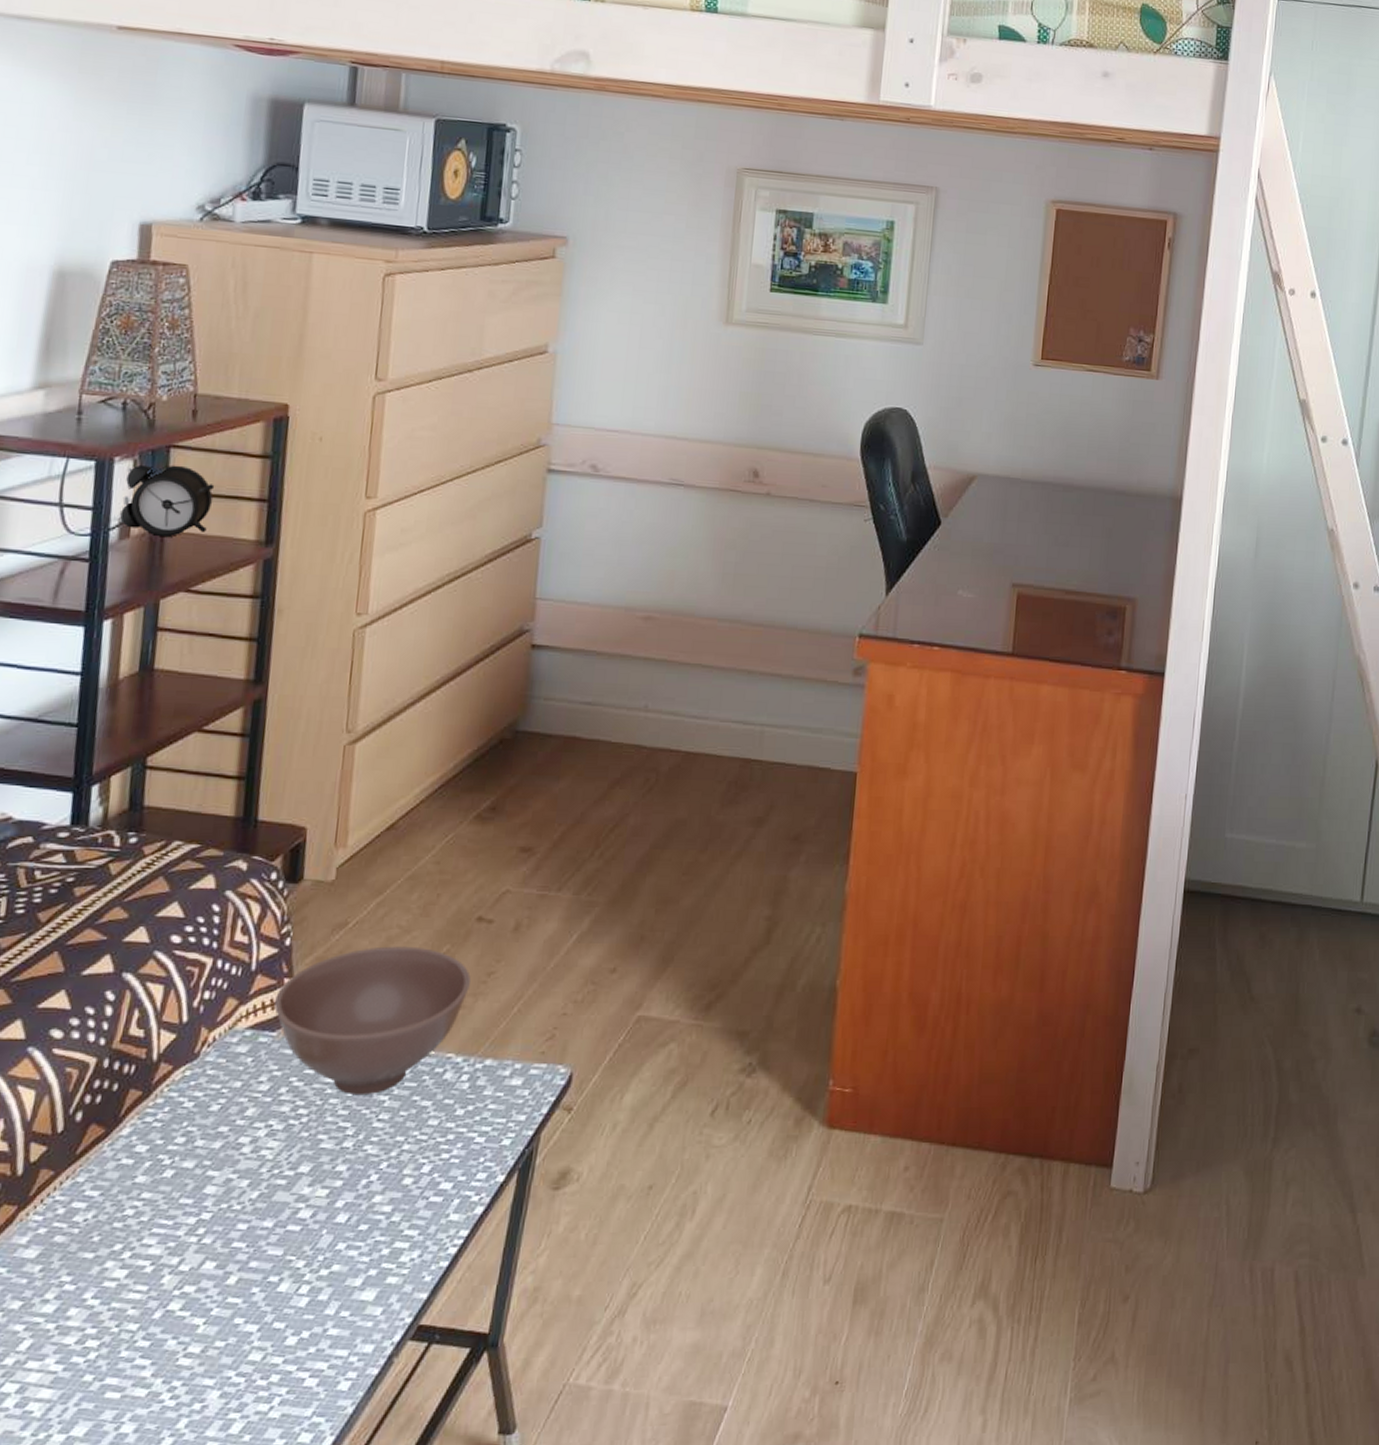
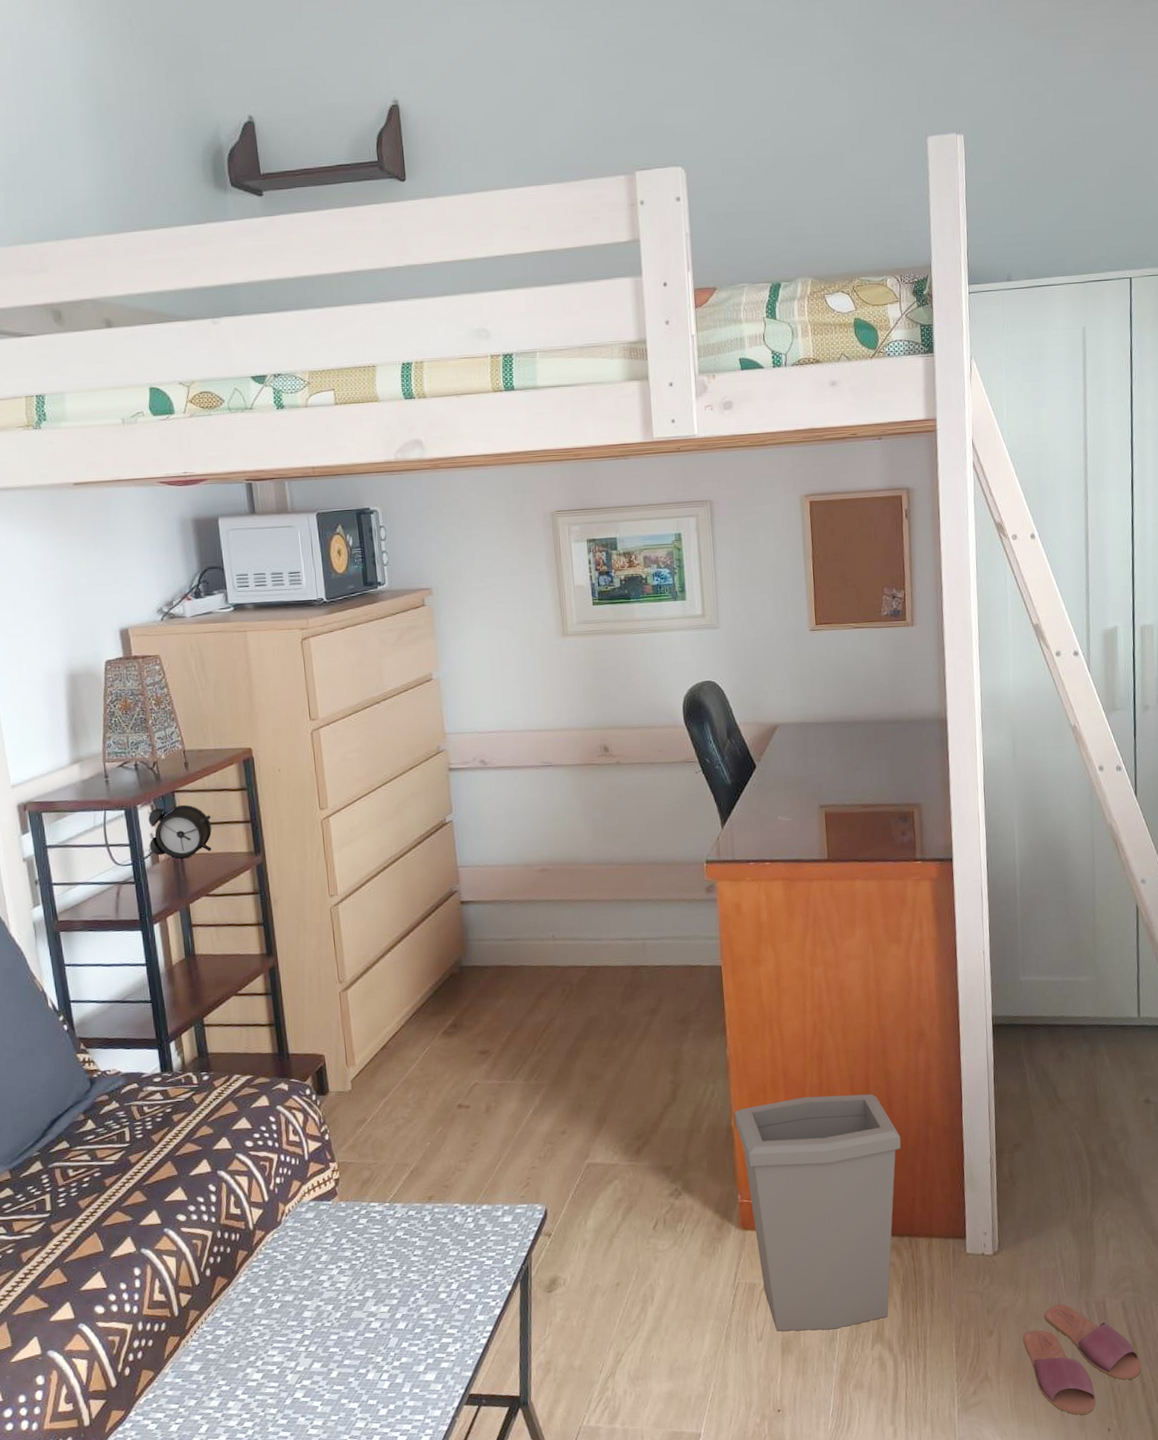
bowl: present [273,946,471,1096] -> none [325,1131,461,1240]
trash bin: none [841,958,1049,1276] -> present [734,1094,901,1332]
slippers: none [1165,1267,1308,1420] -> present [1023,1304,1141,1415]

